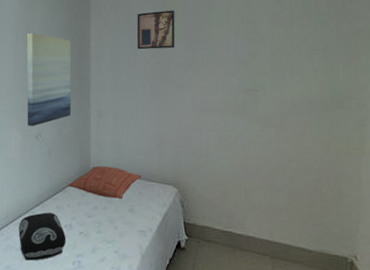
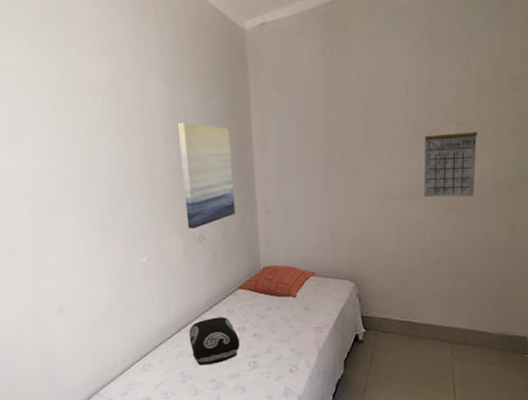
wall art: present [137,10,176,50] -> none [304,85,349,134]
calendar: none [243,44,291,114] -> present [424,119,477,198]

